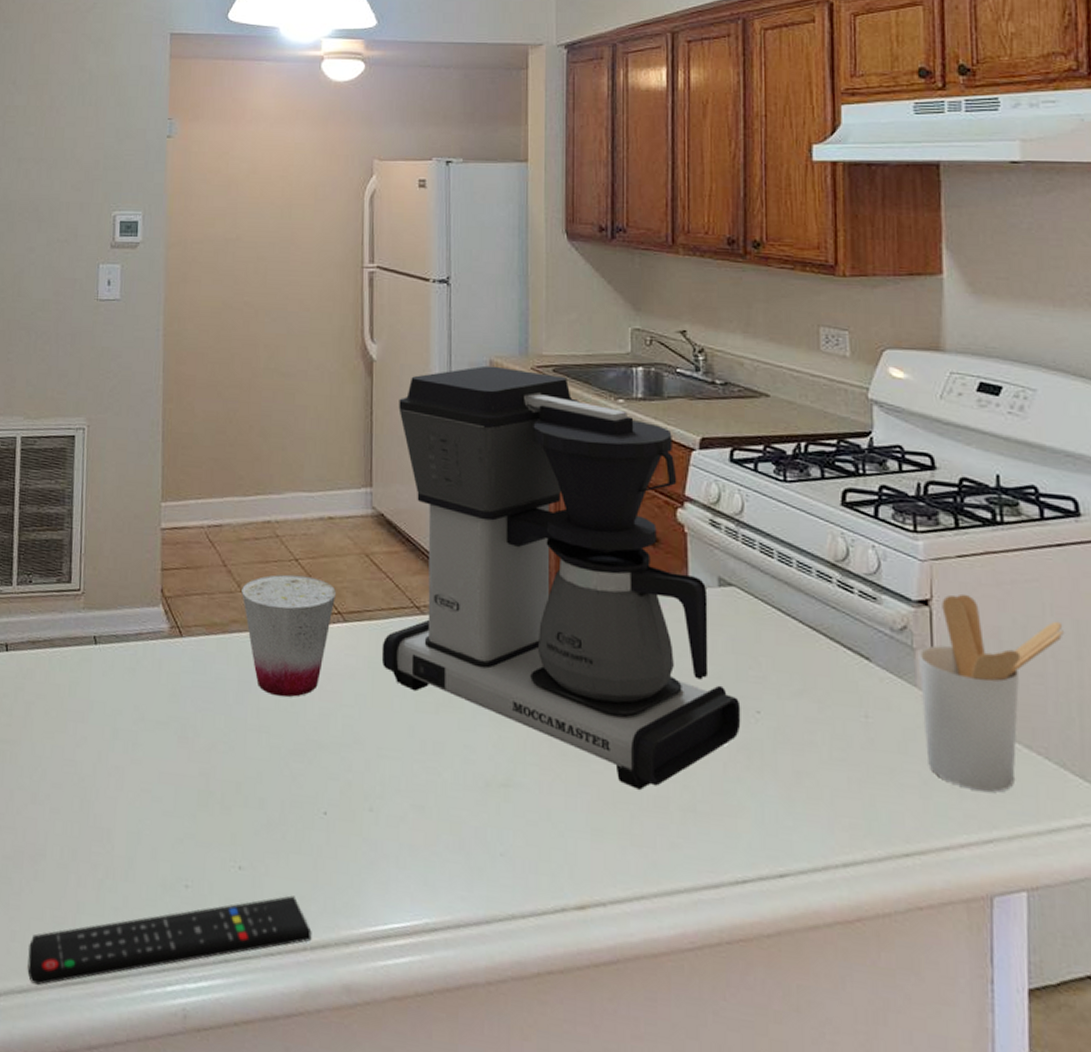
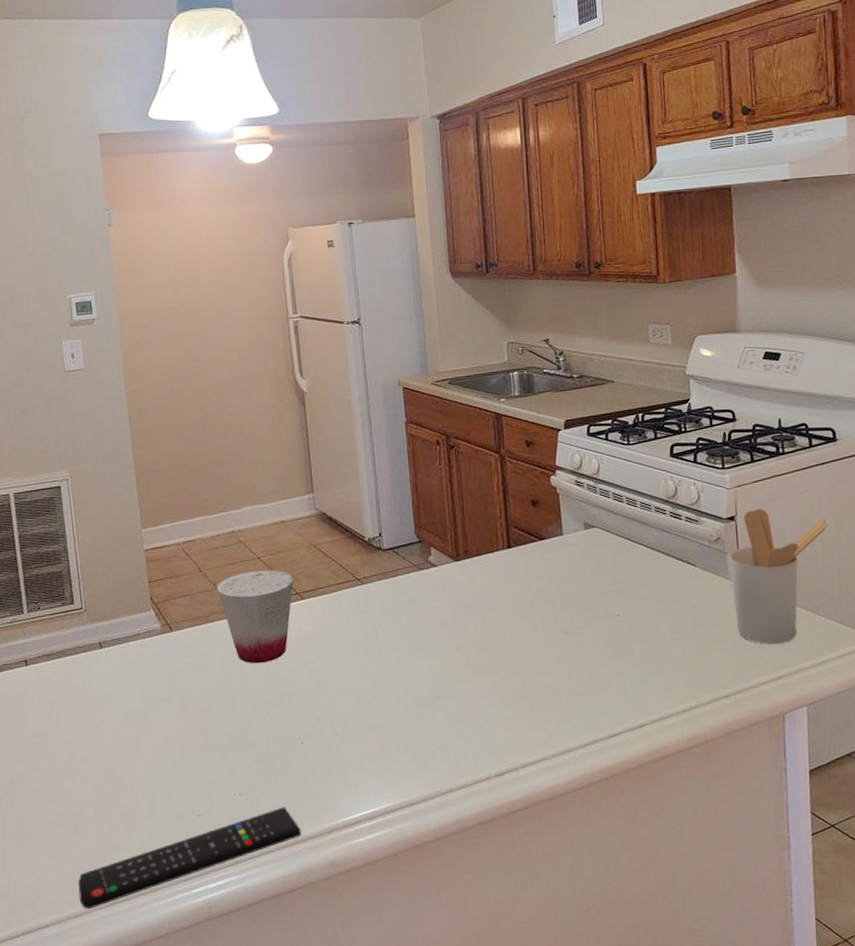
coffee maker: present [381,365,741,790] -> none [328,385,607,685]

